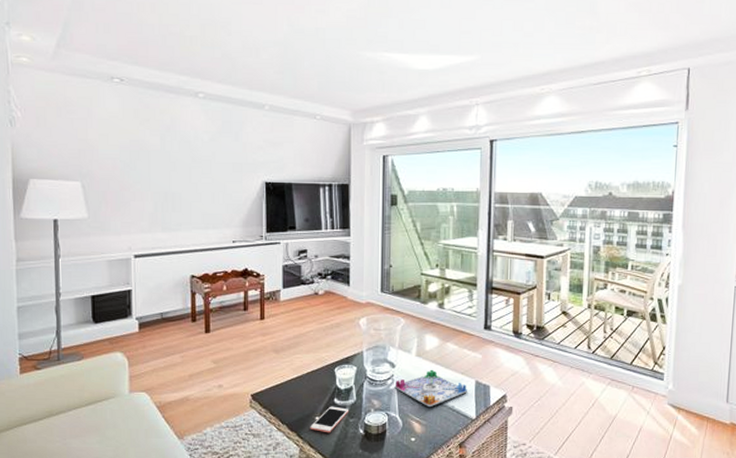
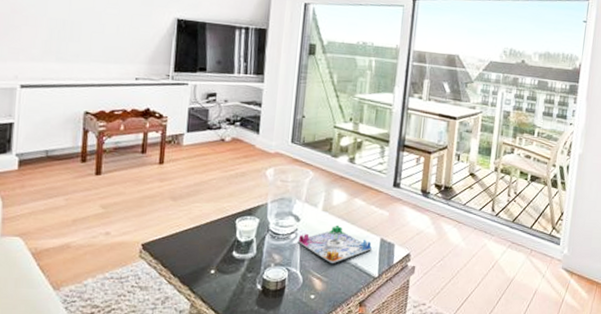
cell phone: present [310,406,350,433] -> none [204,259,248,288]

